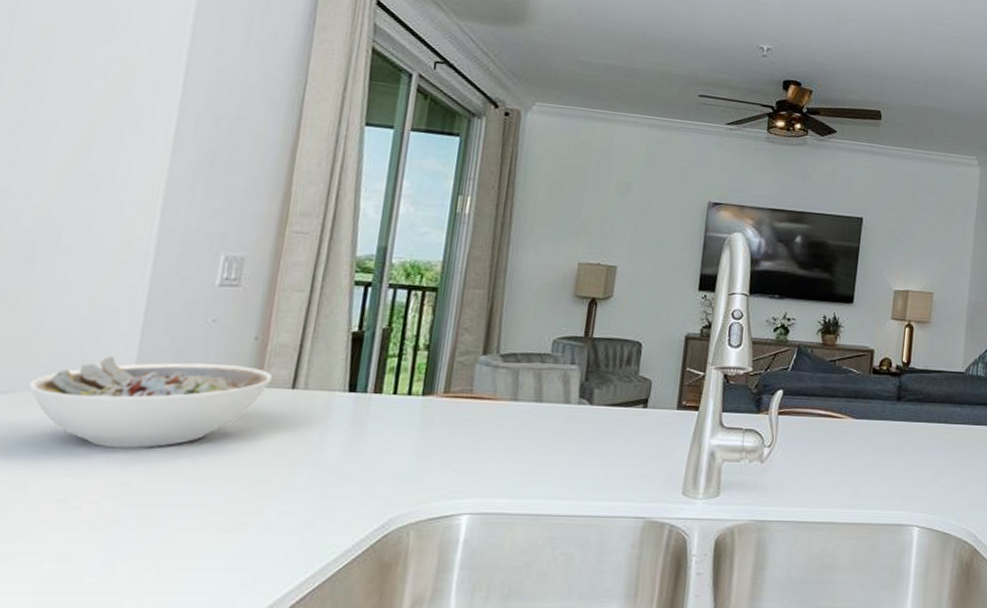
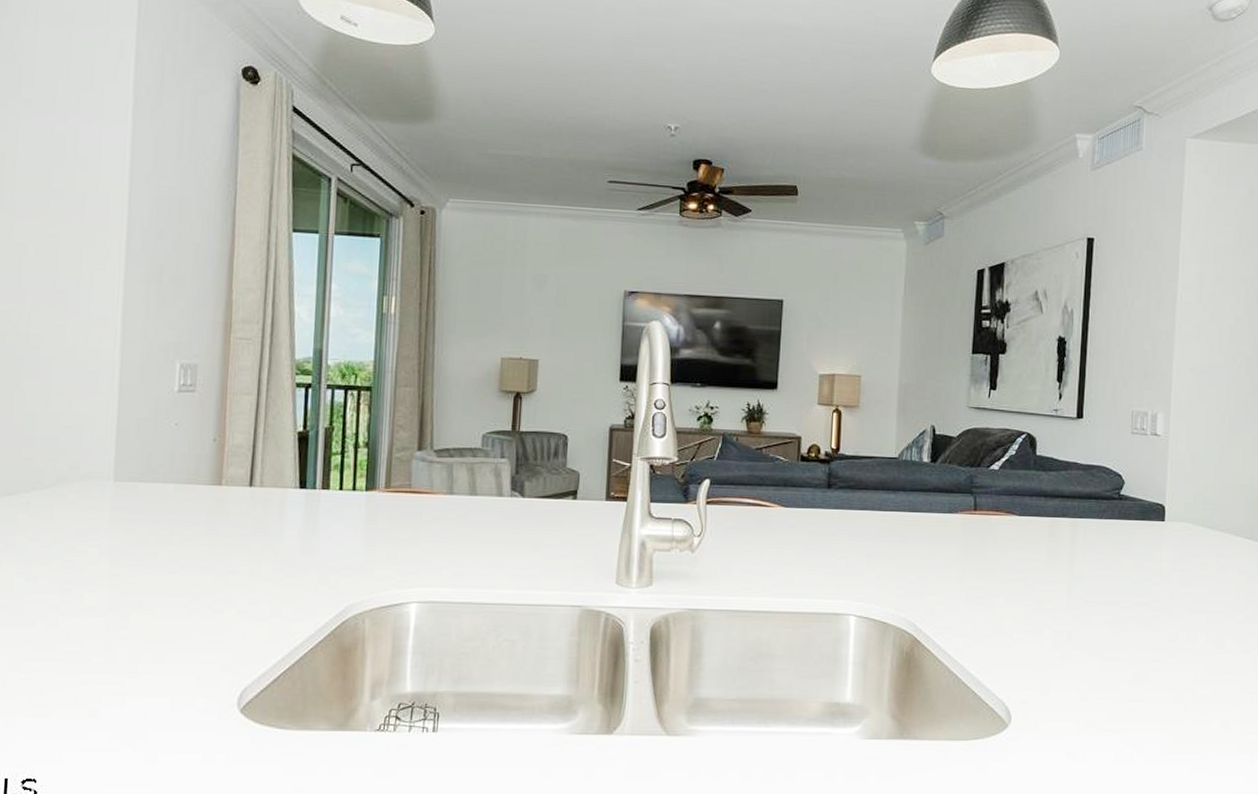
bowl: present [30,355,273,448] -> none [30,459,232,543]

